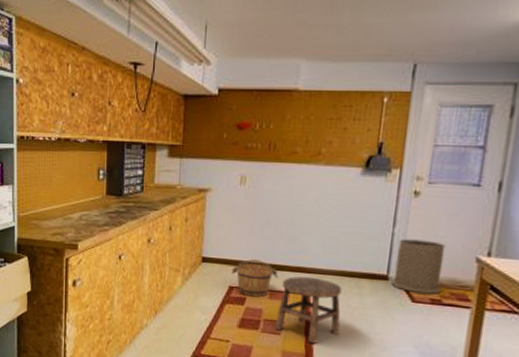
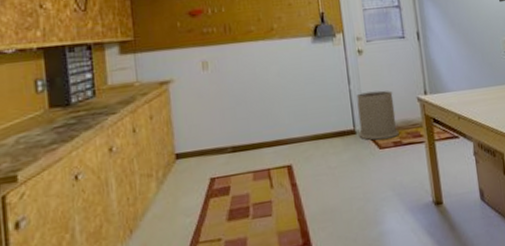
bucket: present [232,259,278,297] -> none [210,143,258,184]
stool: present [275,276,342,344] -> none [263,147,328,215]

